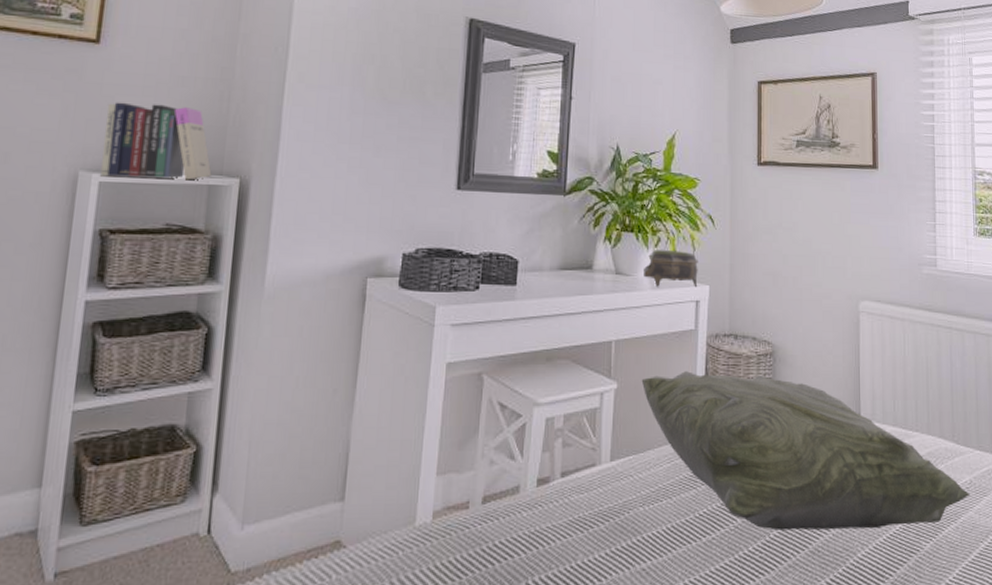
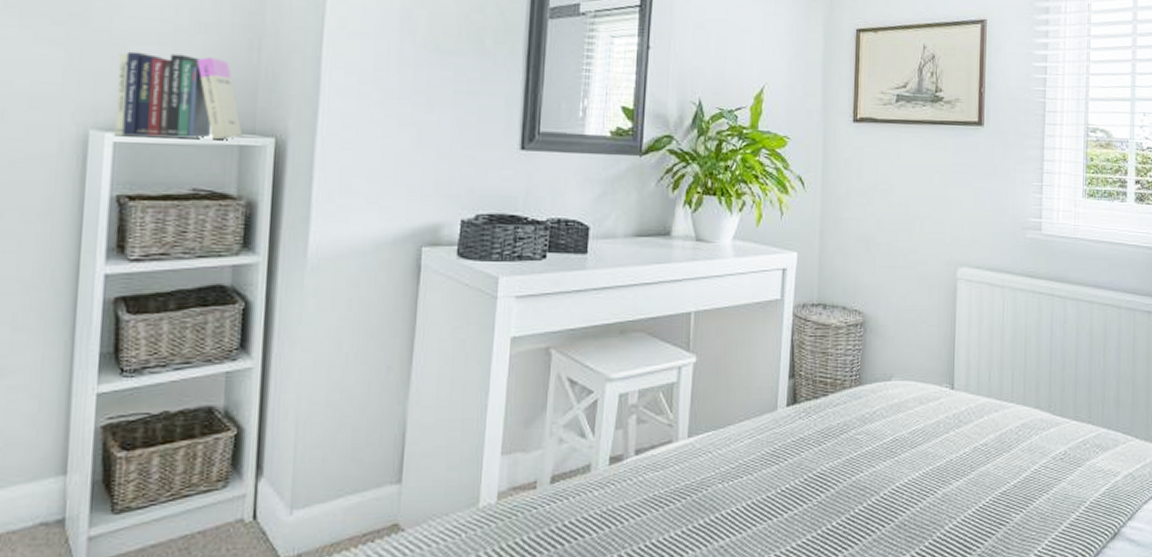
cushion: present [641,371,970,531] -> none [722,343,1064,505]
jewelry box: present [644,250,698,288] -> none [726,214,786,255]

